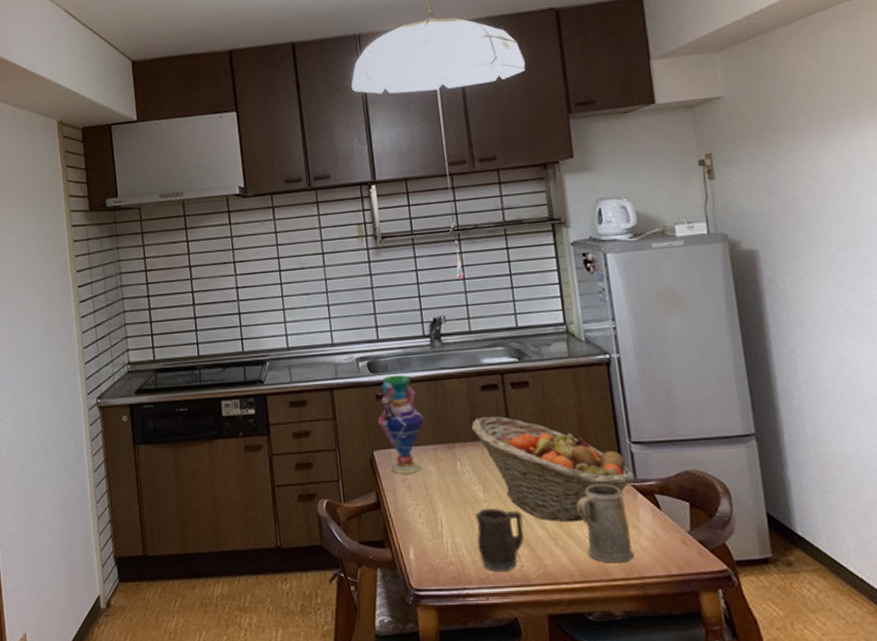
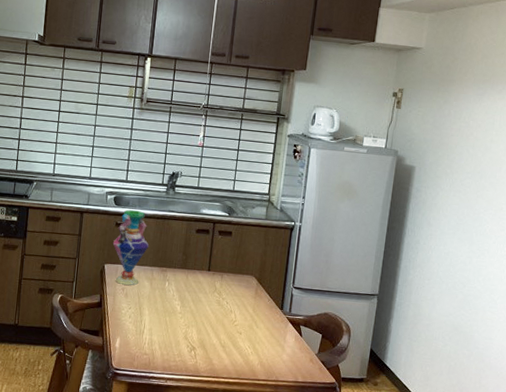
fruit basket: present [472,416,635,523] -> none [183,252,290,337]
mug: present [475,508,524,572] -> none [167,318,204,365]
mug: present [577,484,634,563] -> none [244,313,279,369]

